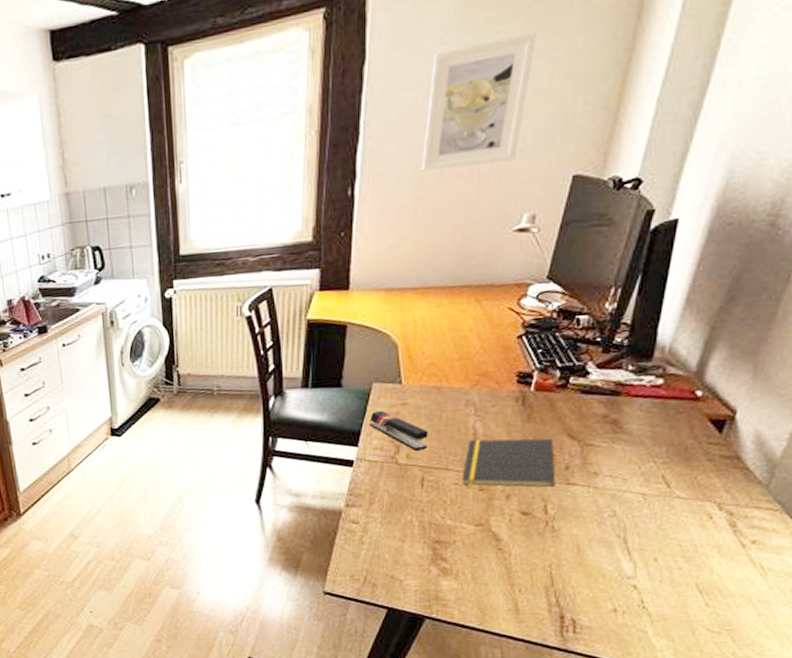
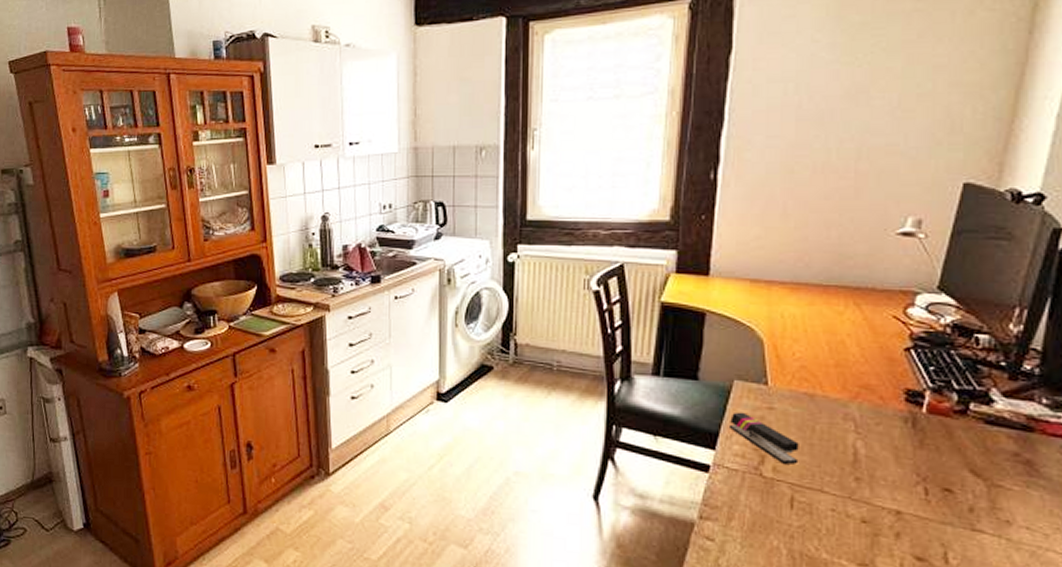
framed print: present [421,32,536,171] -> none [791,39,917,163]
notepad: present [461,438,556,488] -> none [840,460,957,532]

